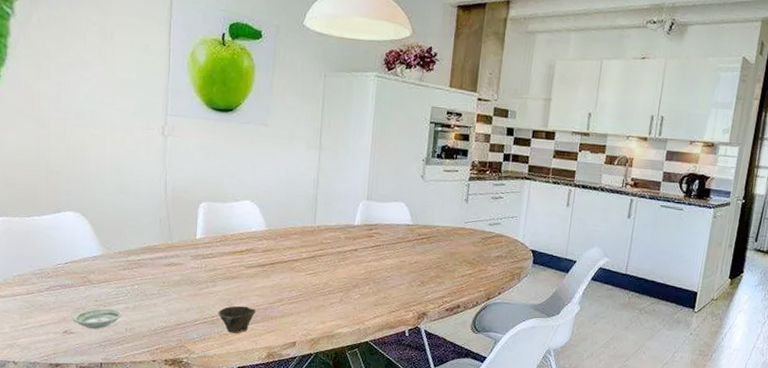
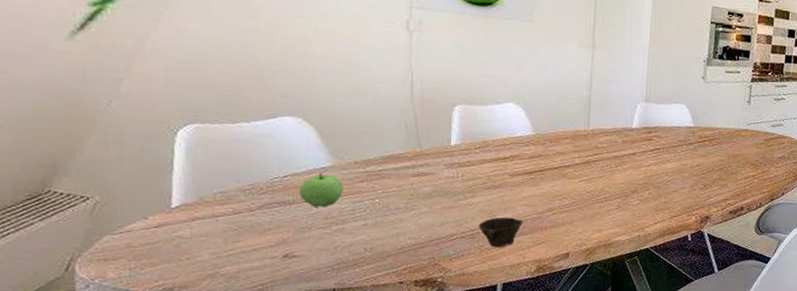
saucer: present [72,308,123,329] -> none [295,226,360,251]
apple: none [76,261,110,291] -> present [299,173,343,207]

